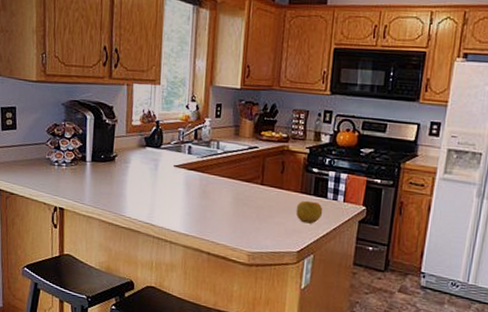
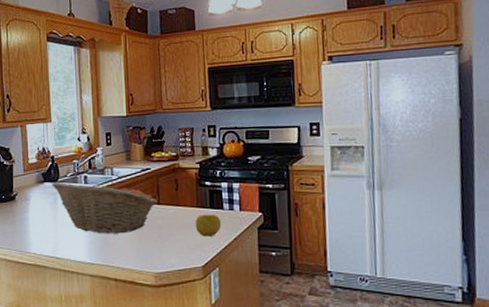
fruit basket: none [154,148,261,209] -> present [52,182,157,234]

